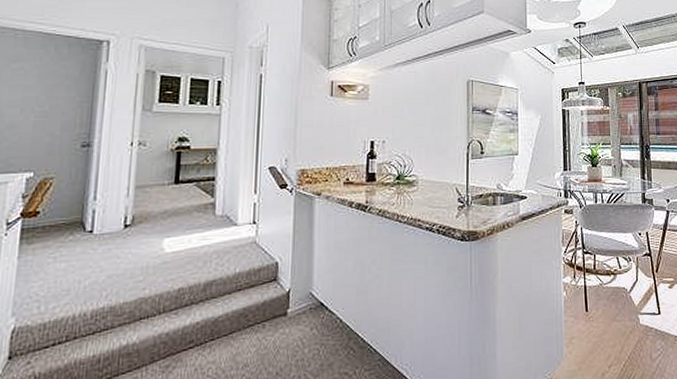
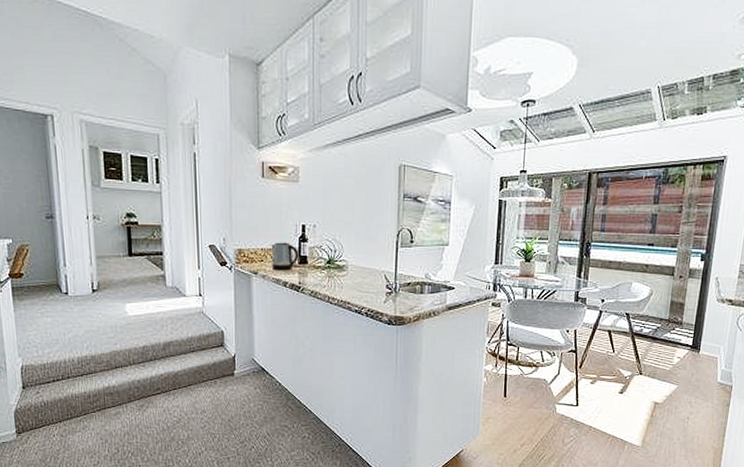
kettle: none [336,160,367,191] -> present [271,242,299,271]

